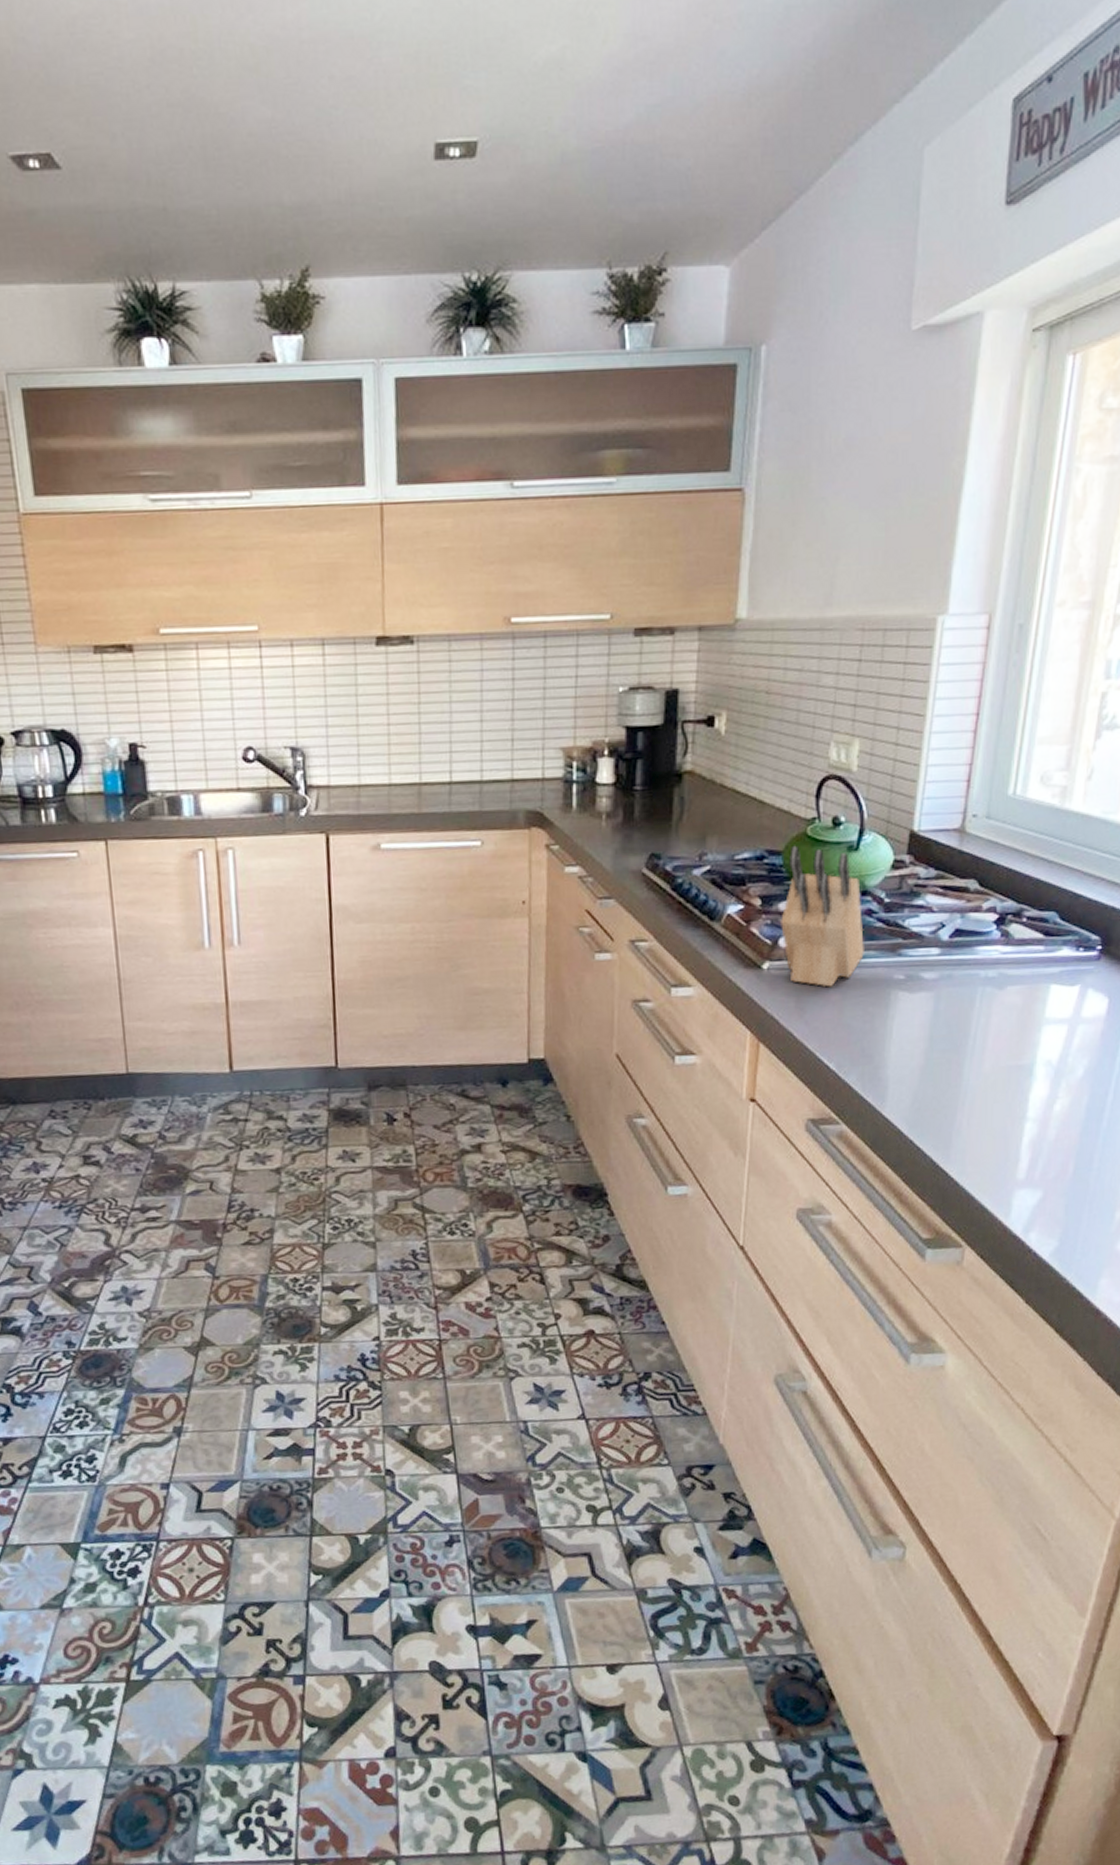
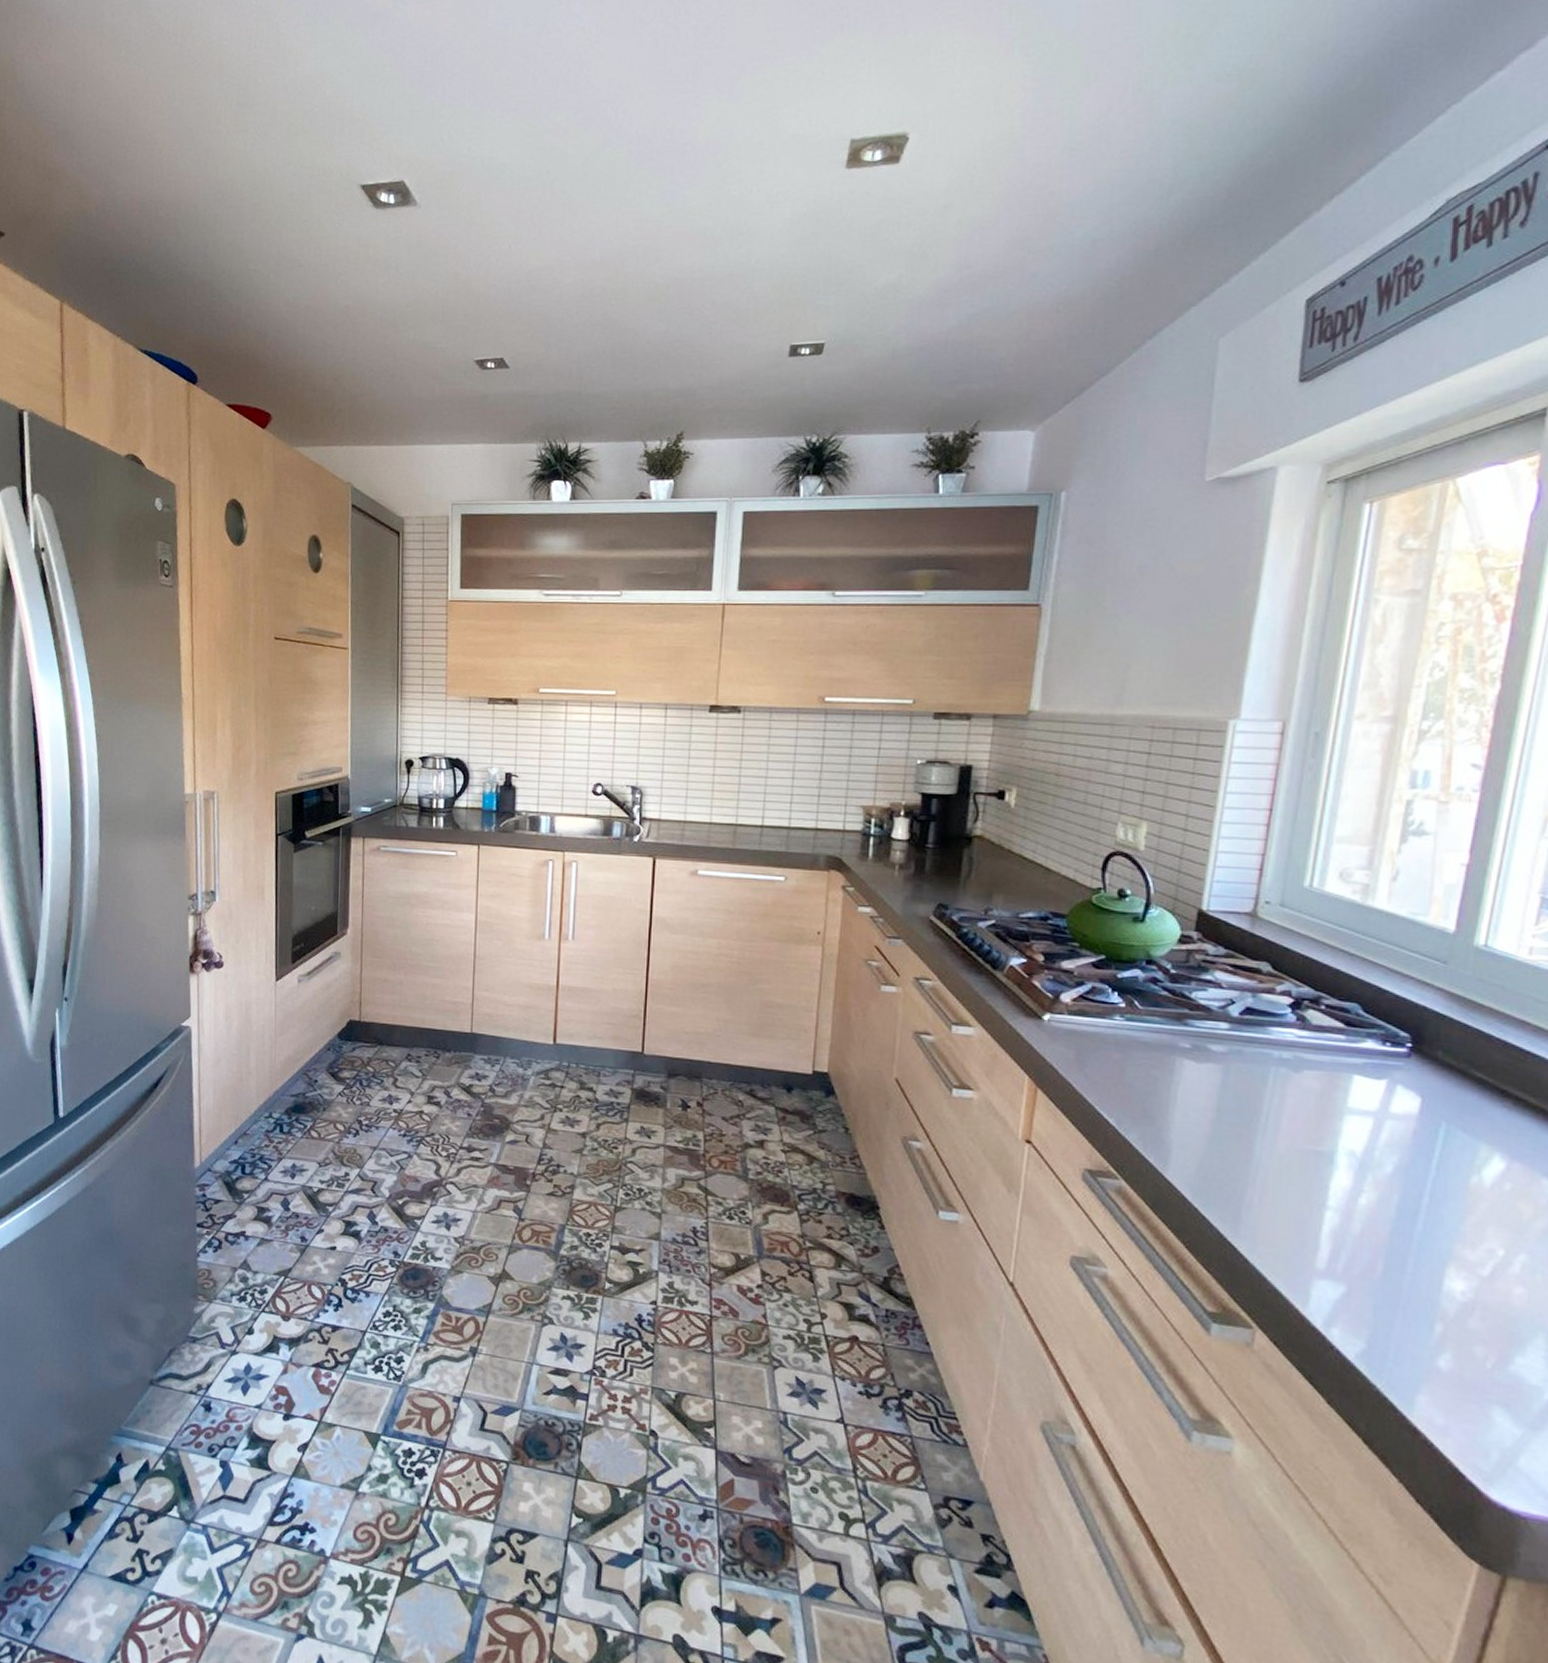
knife block: present [781,845,864,987] -> none [1063,910,1148,1046]

